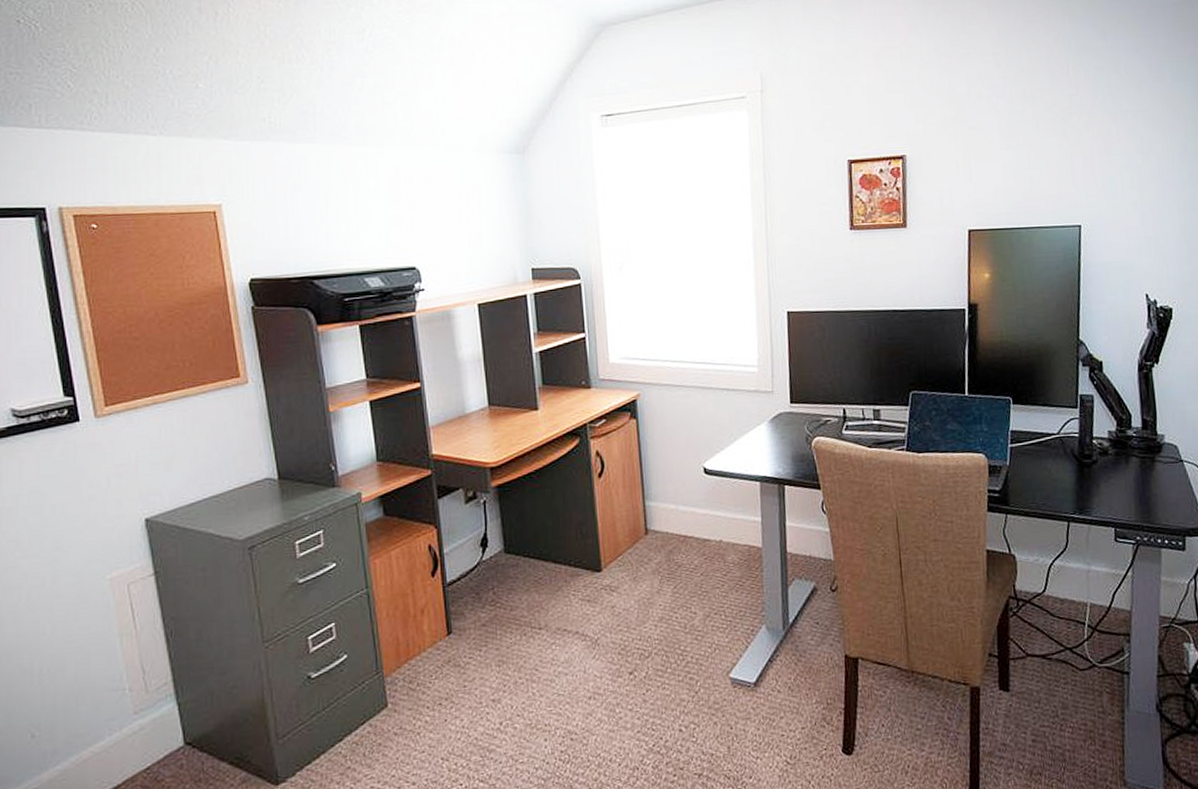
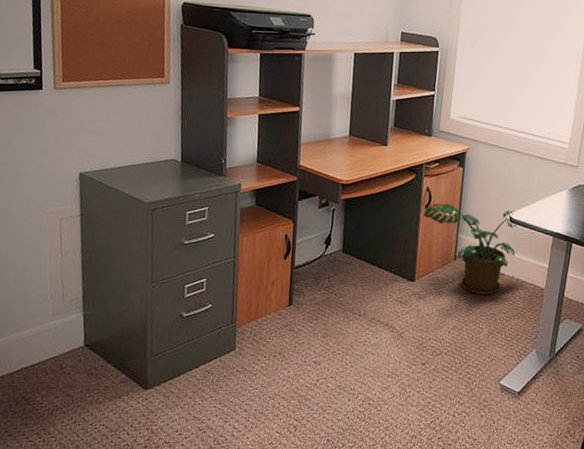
potted plant: none [597,460,720,572] -> present [423,203,517,295]

